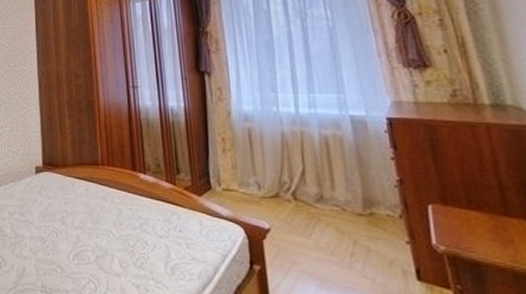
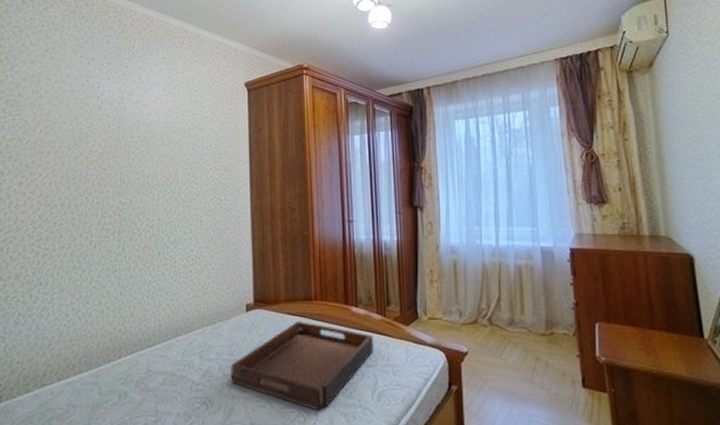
serving tray: none [22,186,164,280] -> present [230,322,373,411]

